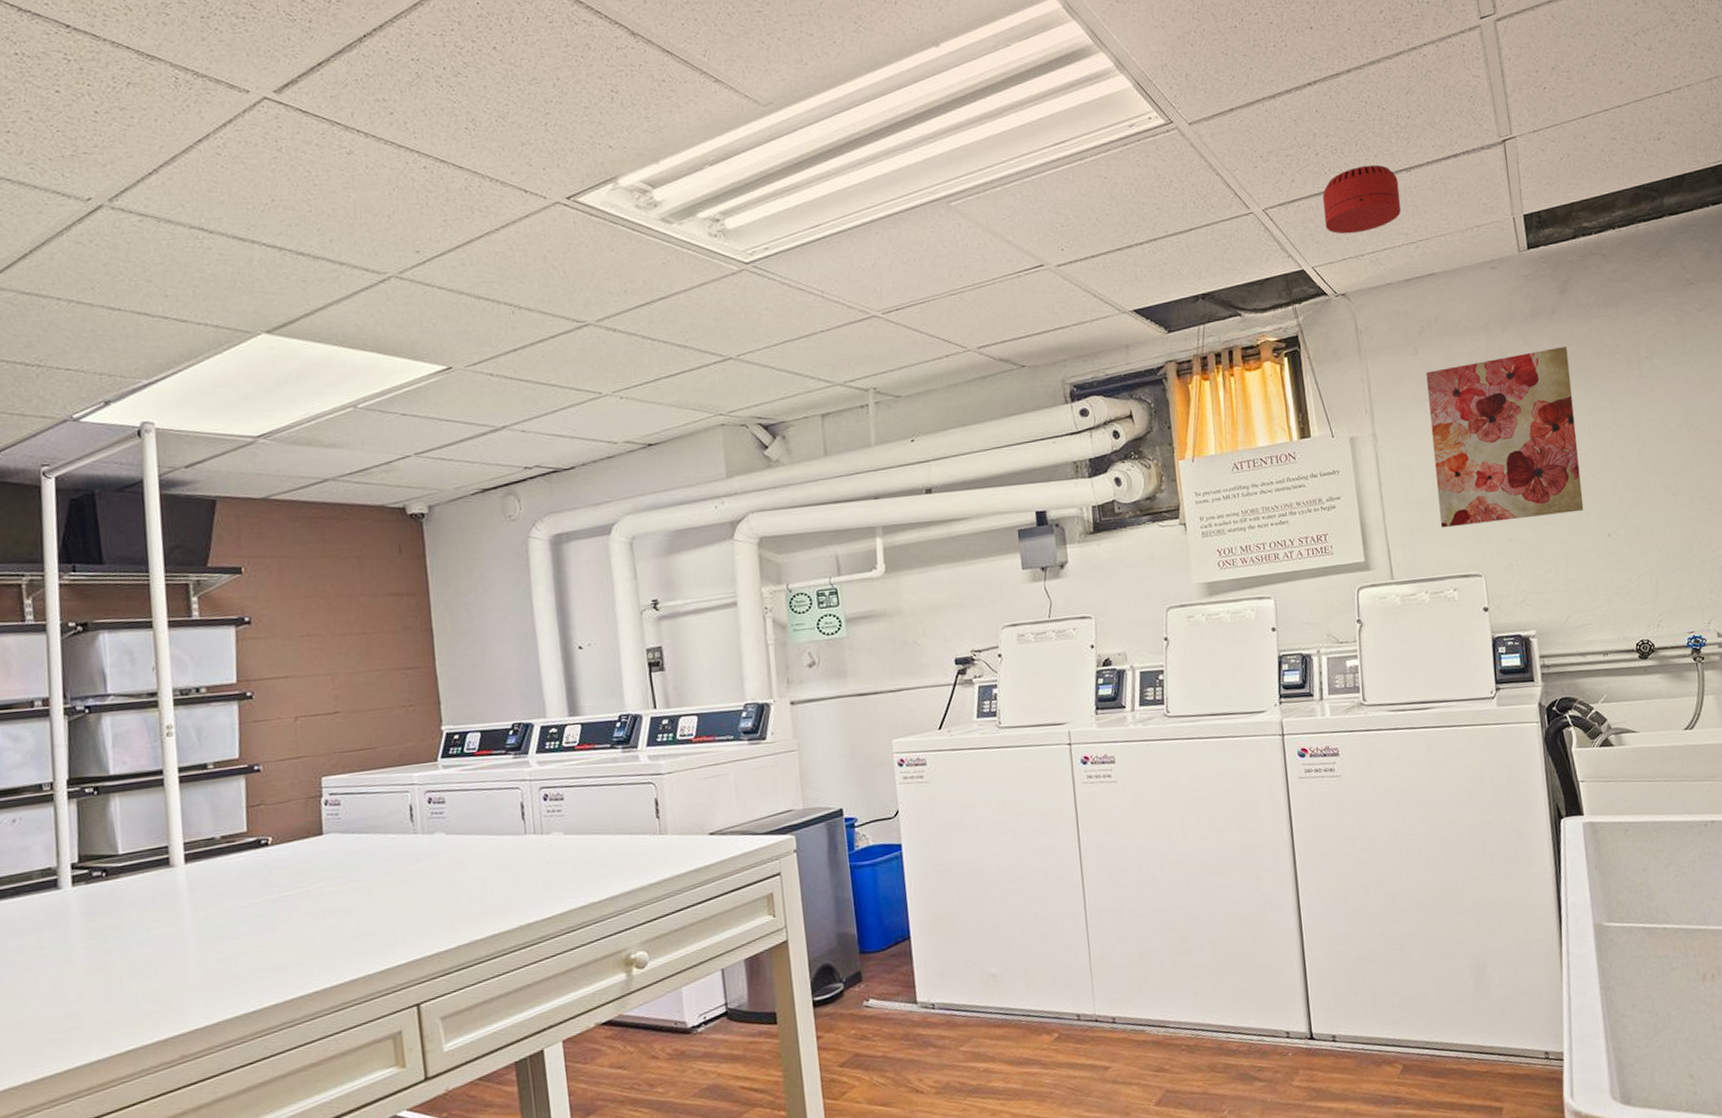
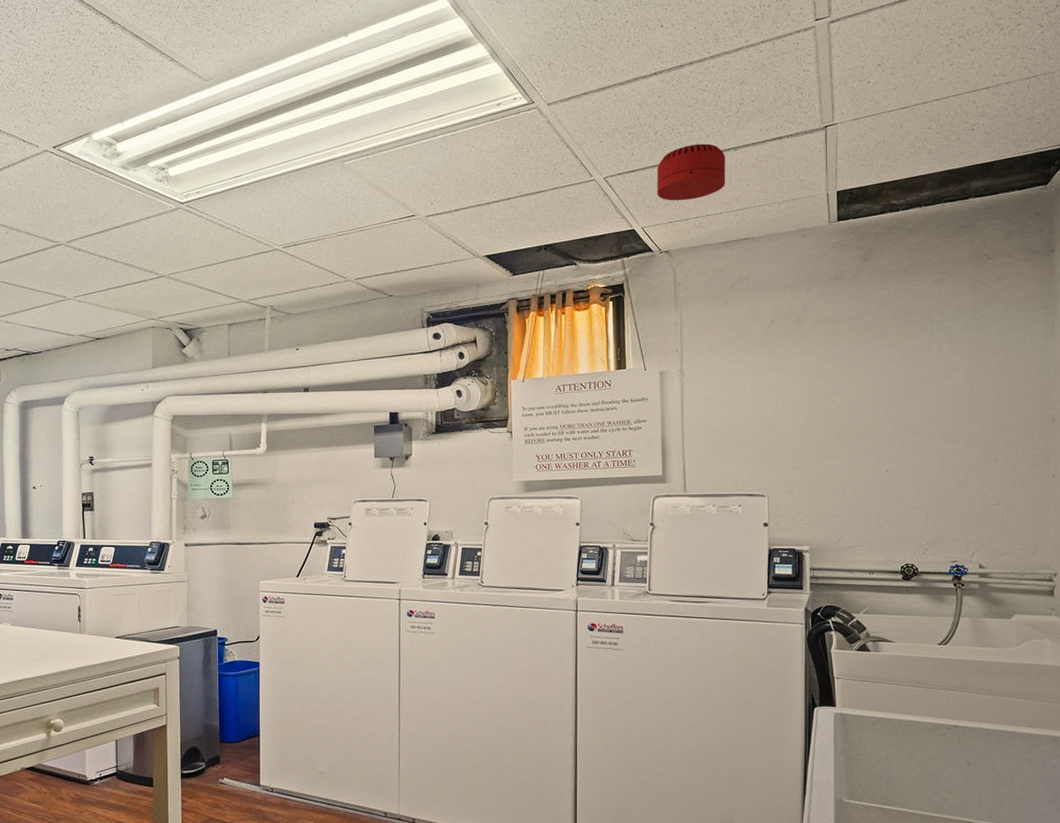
wall art: present [1426,346,1584,528] -> none [732,306,865,453]

